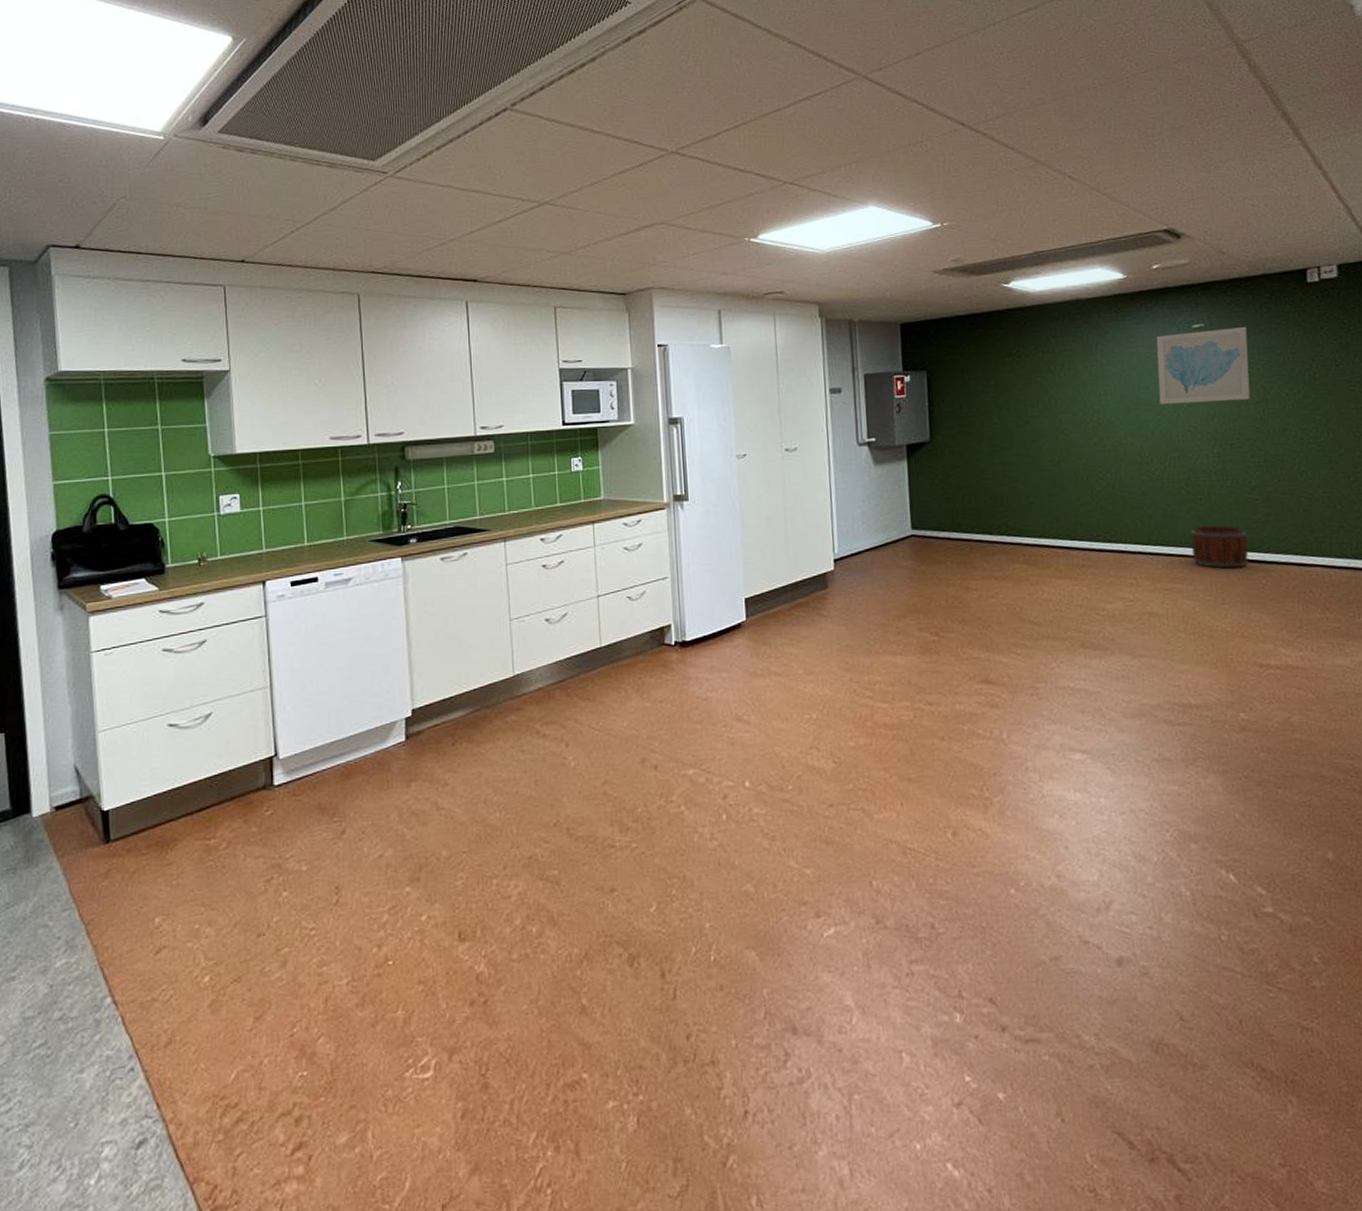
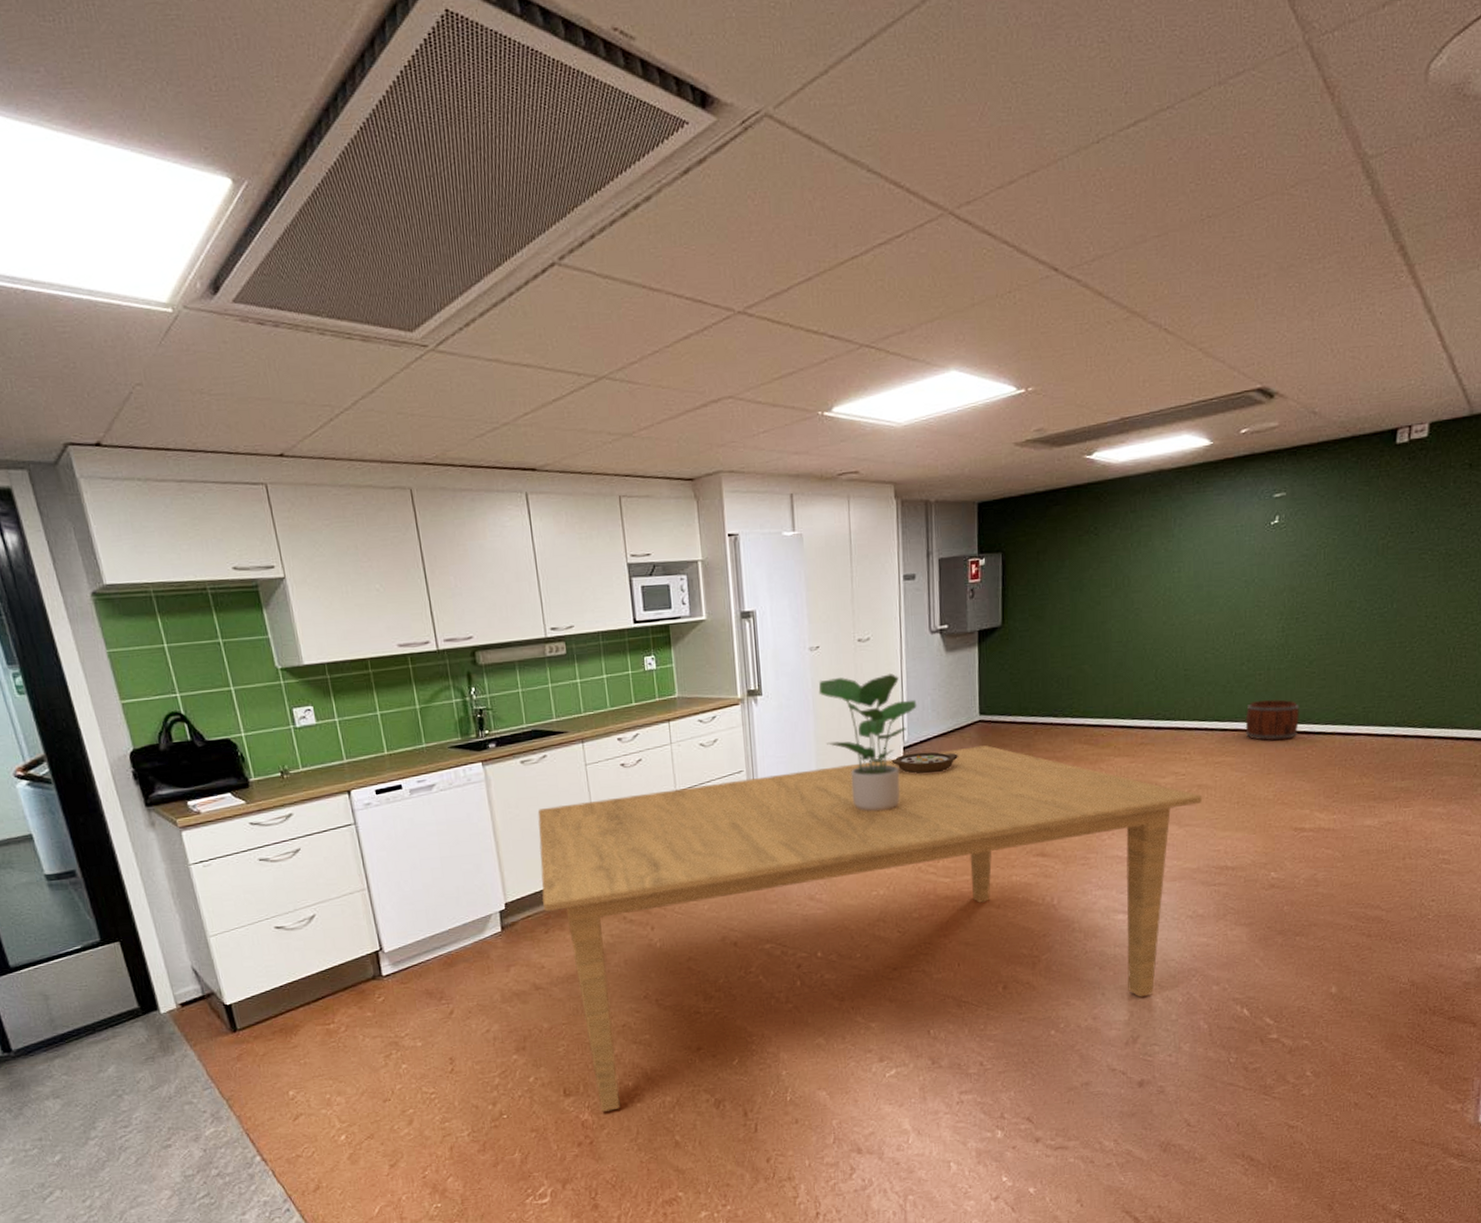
dining table: none [451,561,1155,963] -> present [537,745,1202,1112]
potted plant: none [746,483,847,627] -> present [818,672,917,812]
bowl: none [822,565,892,589] -> present [891,751,959,774]
wall art: present [1156,326,1250,404] -> none [1232,494,1327,580]

